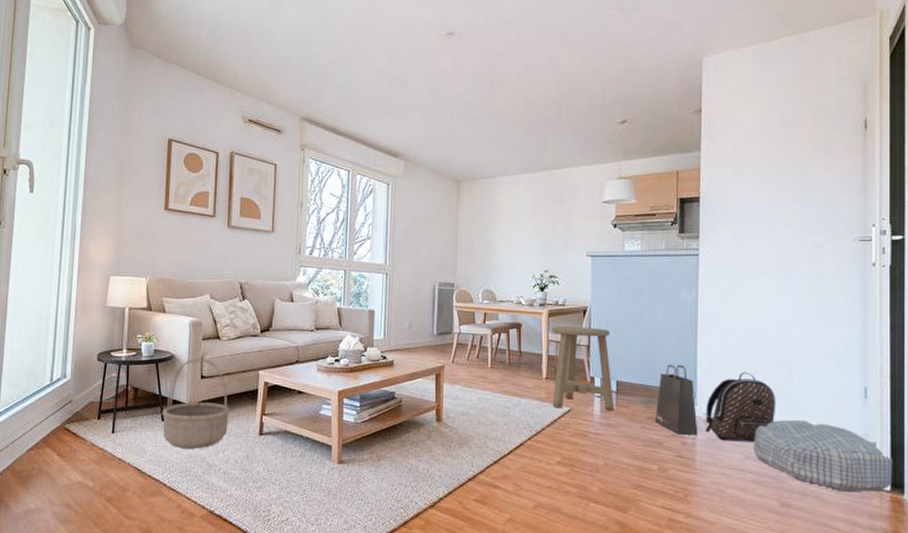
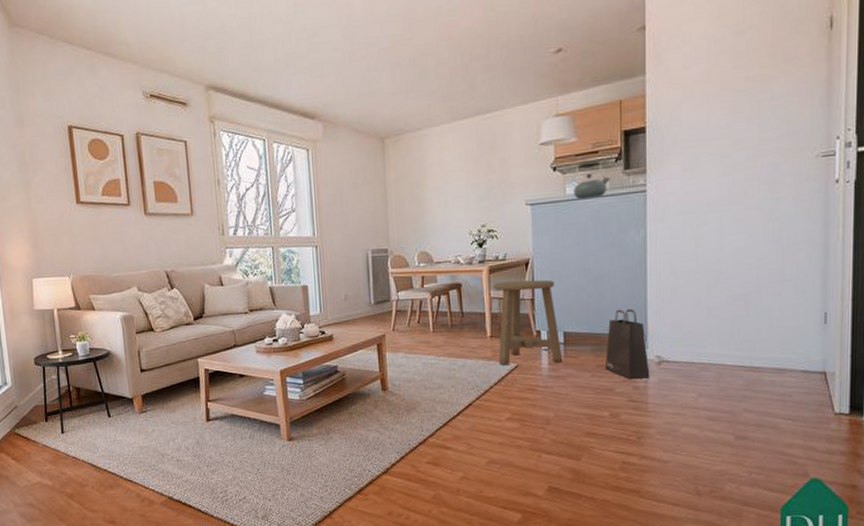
basket: present [162,358,230,449] -> none [107,352,175,441]
kettle: none [631,223,667,256] -> present [573,162,612,199]
backpack: present [705,371,777,443] -> none [657,309,731,381]
dog bed: present [753,419,893,492] -> none [707,352,852,418]

